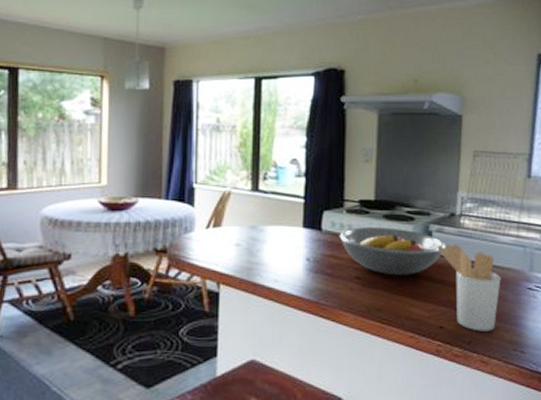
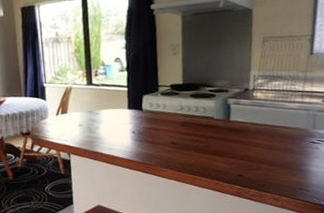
fruit bowl: present [339,227,445,276] -> none [156,104,242,140]
utensil holder: present [437,244,501,332] -> none [235,112,289,177]

